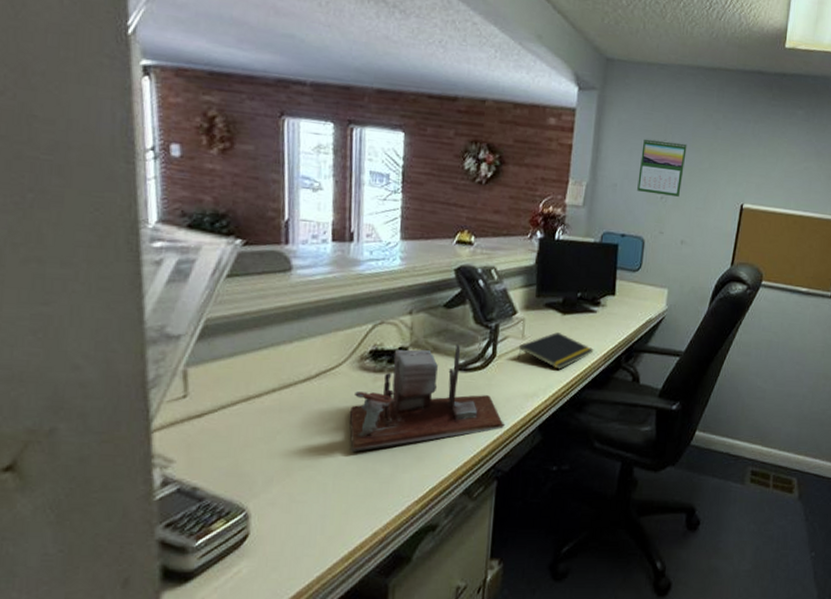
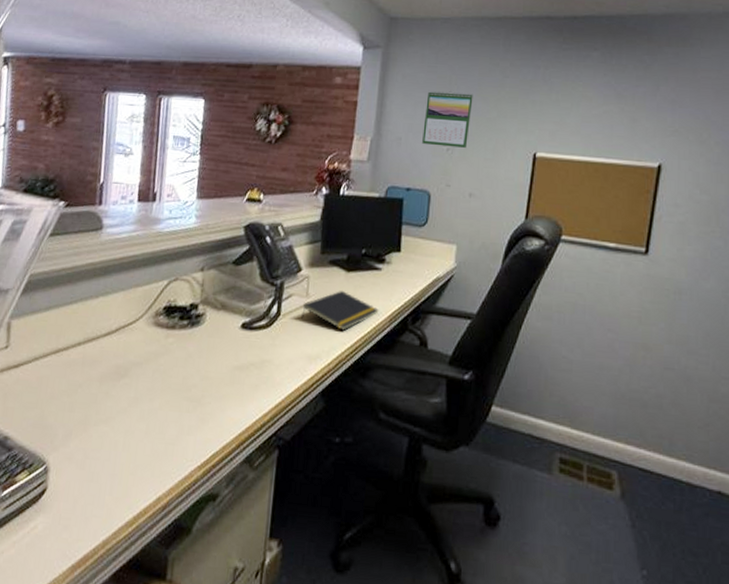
desk organizer: present [349,344,506,452] -> none [141,302,288,409]

